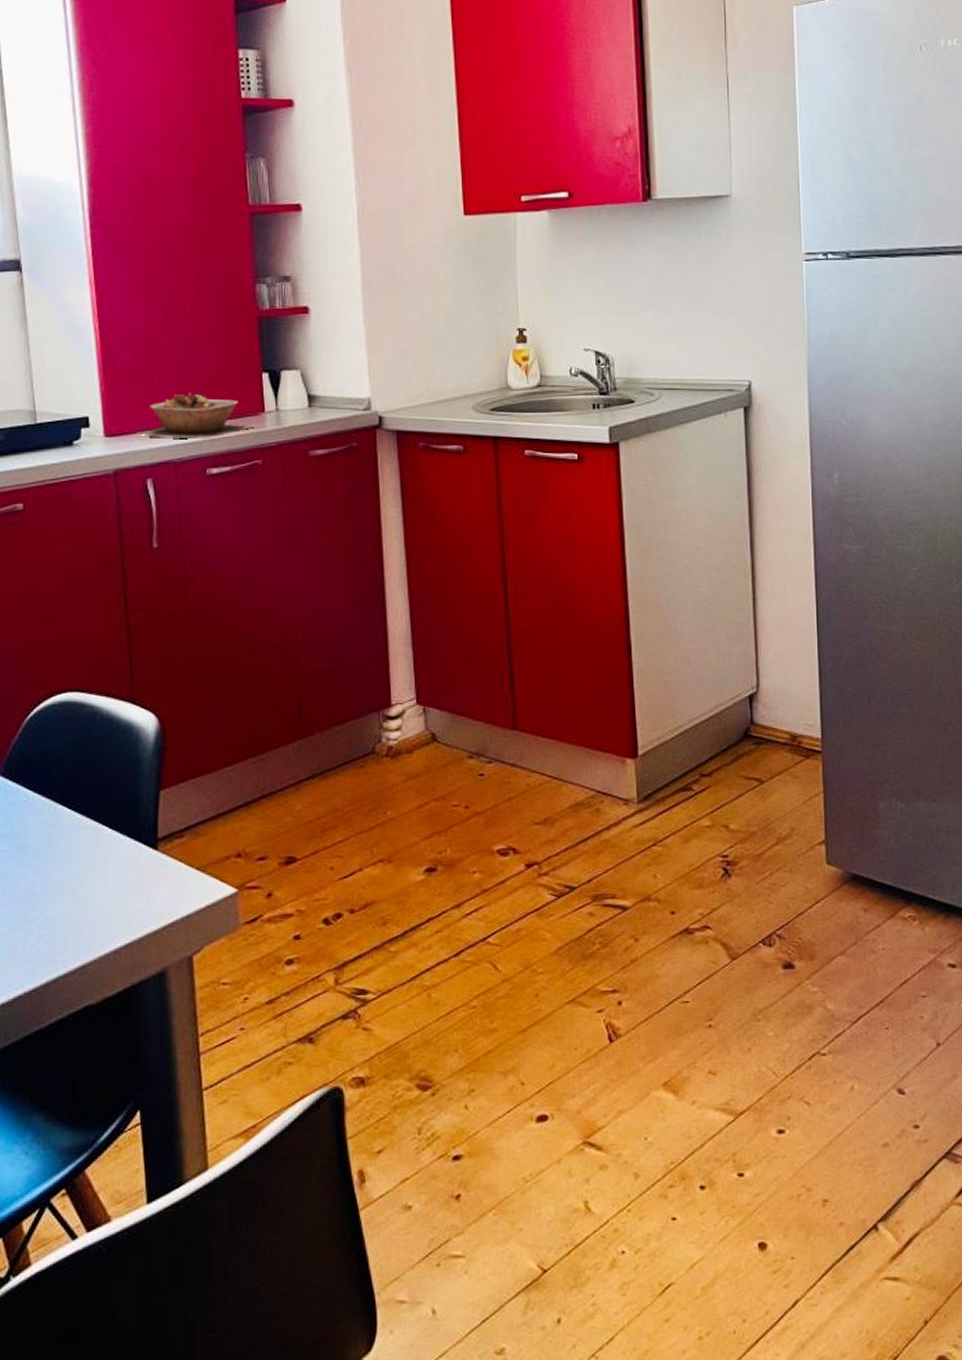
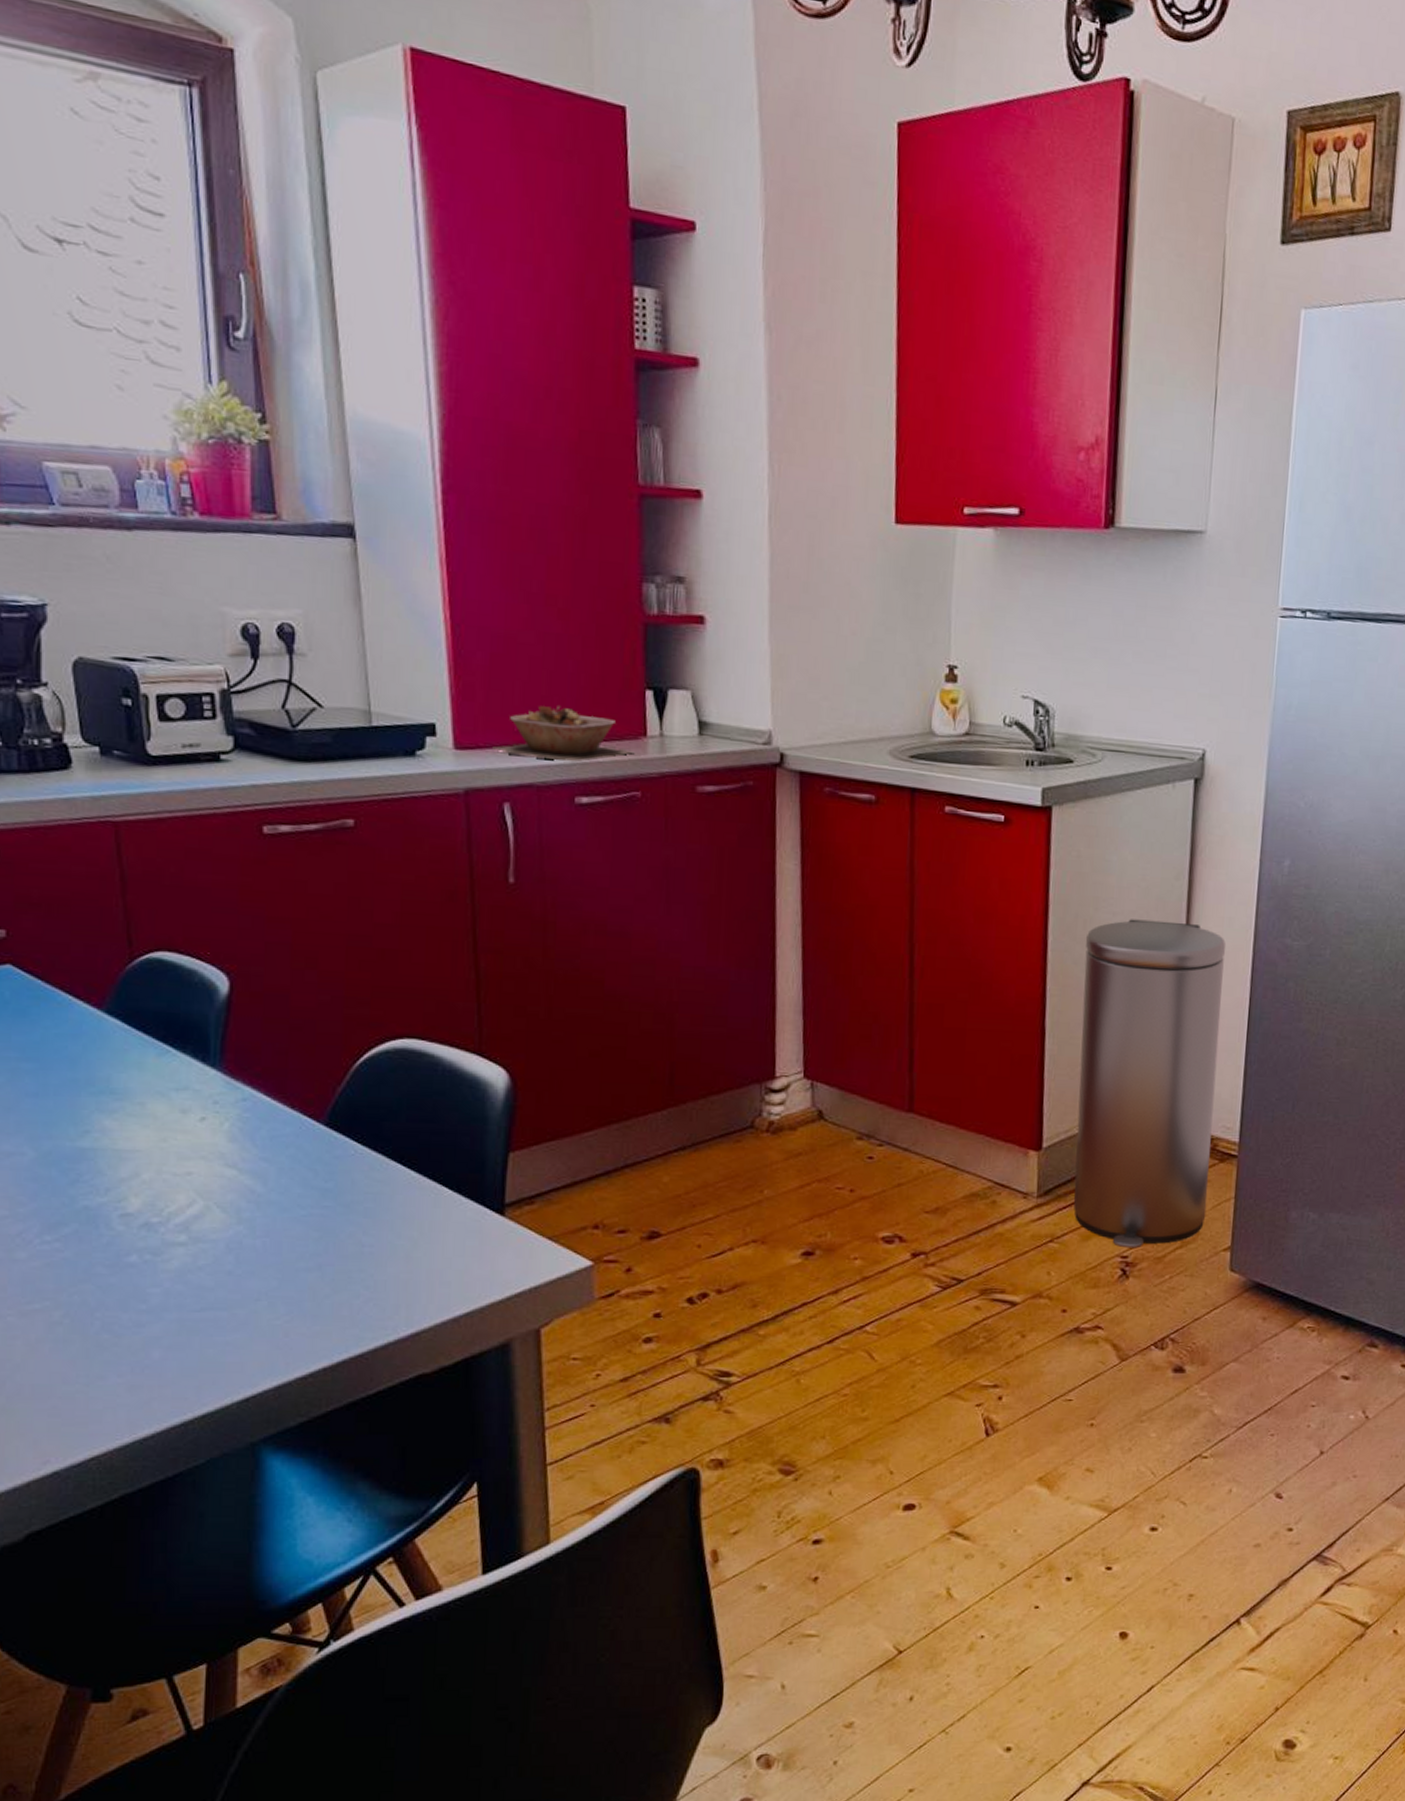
pedal bin: none [660,536,798,848] -> present [1073,919,1227,1249]

